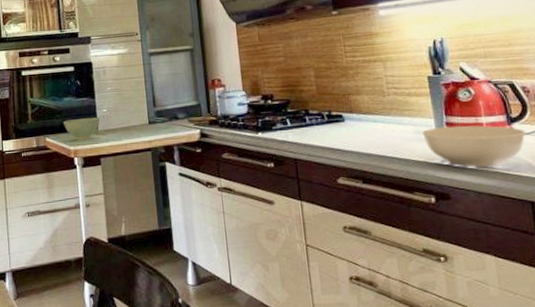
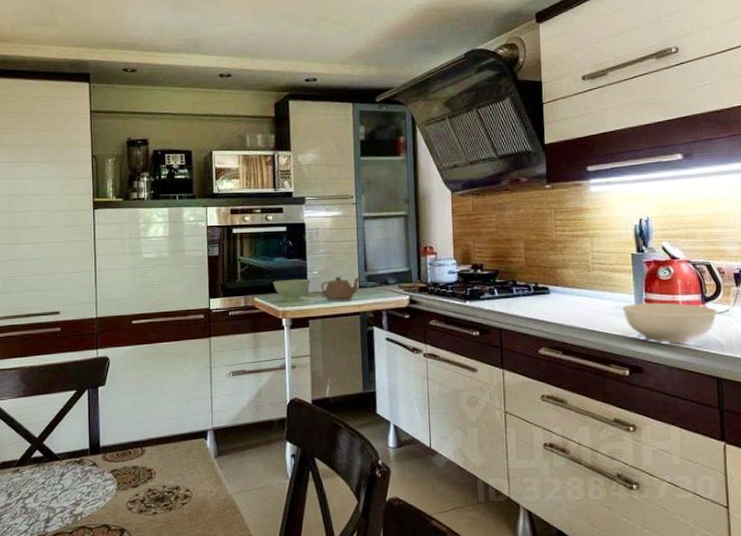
teapot: none [111,112,150,139] -> present [320,276,361,302]

